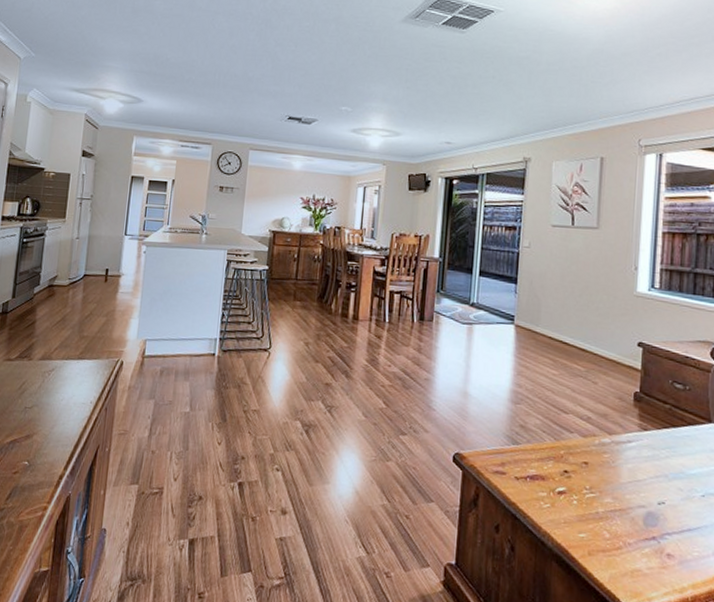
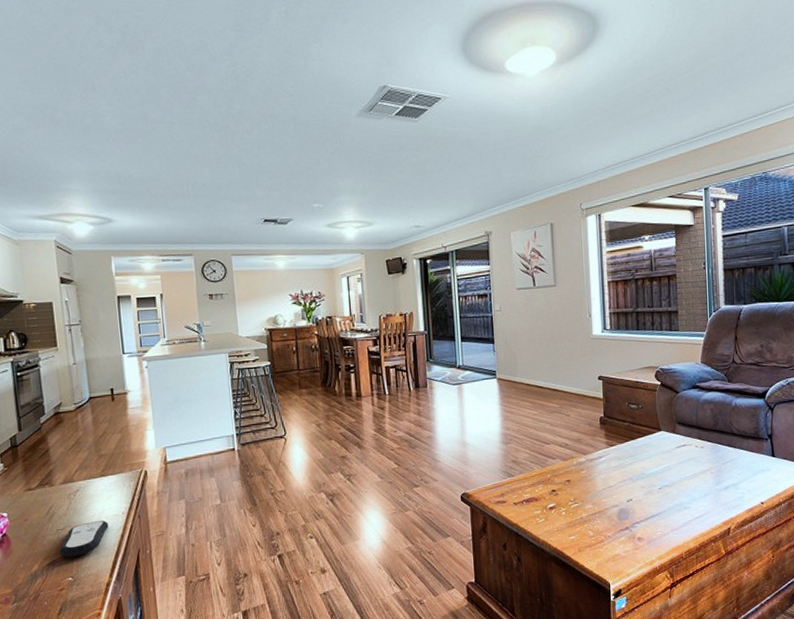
remote control: none [22,405,75,440] -> present [59,521,109,557]

